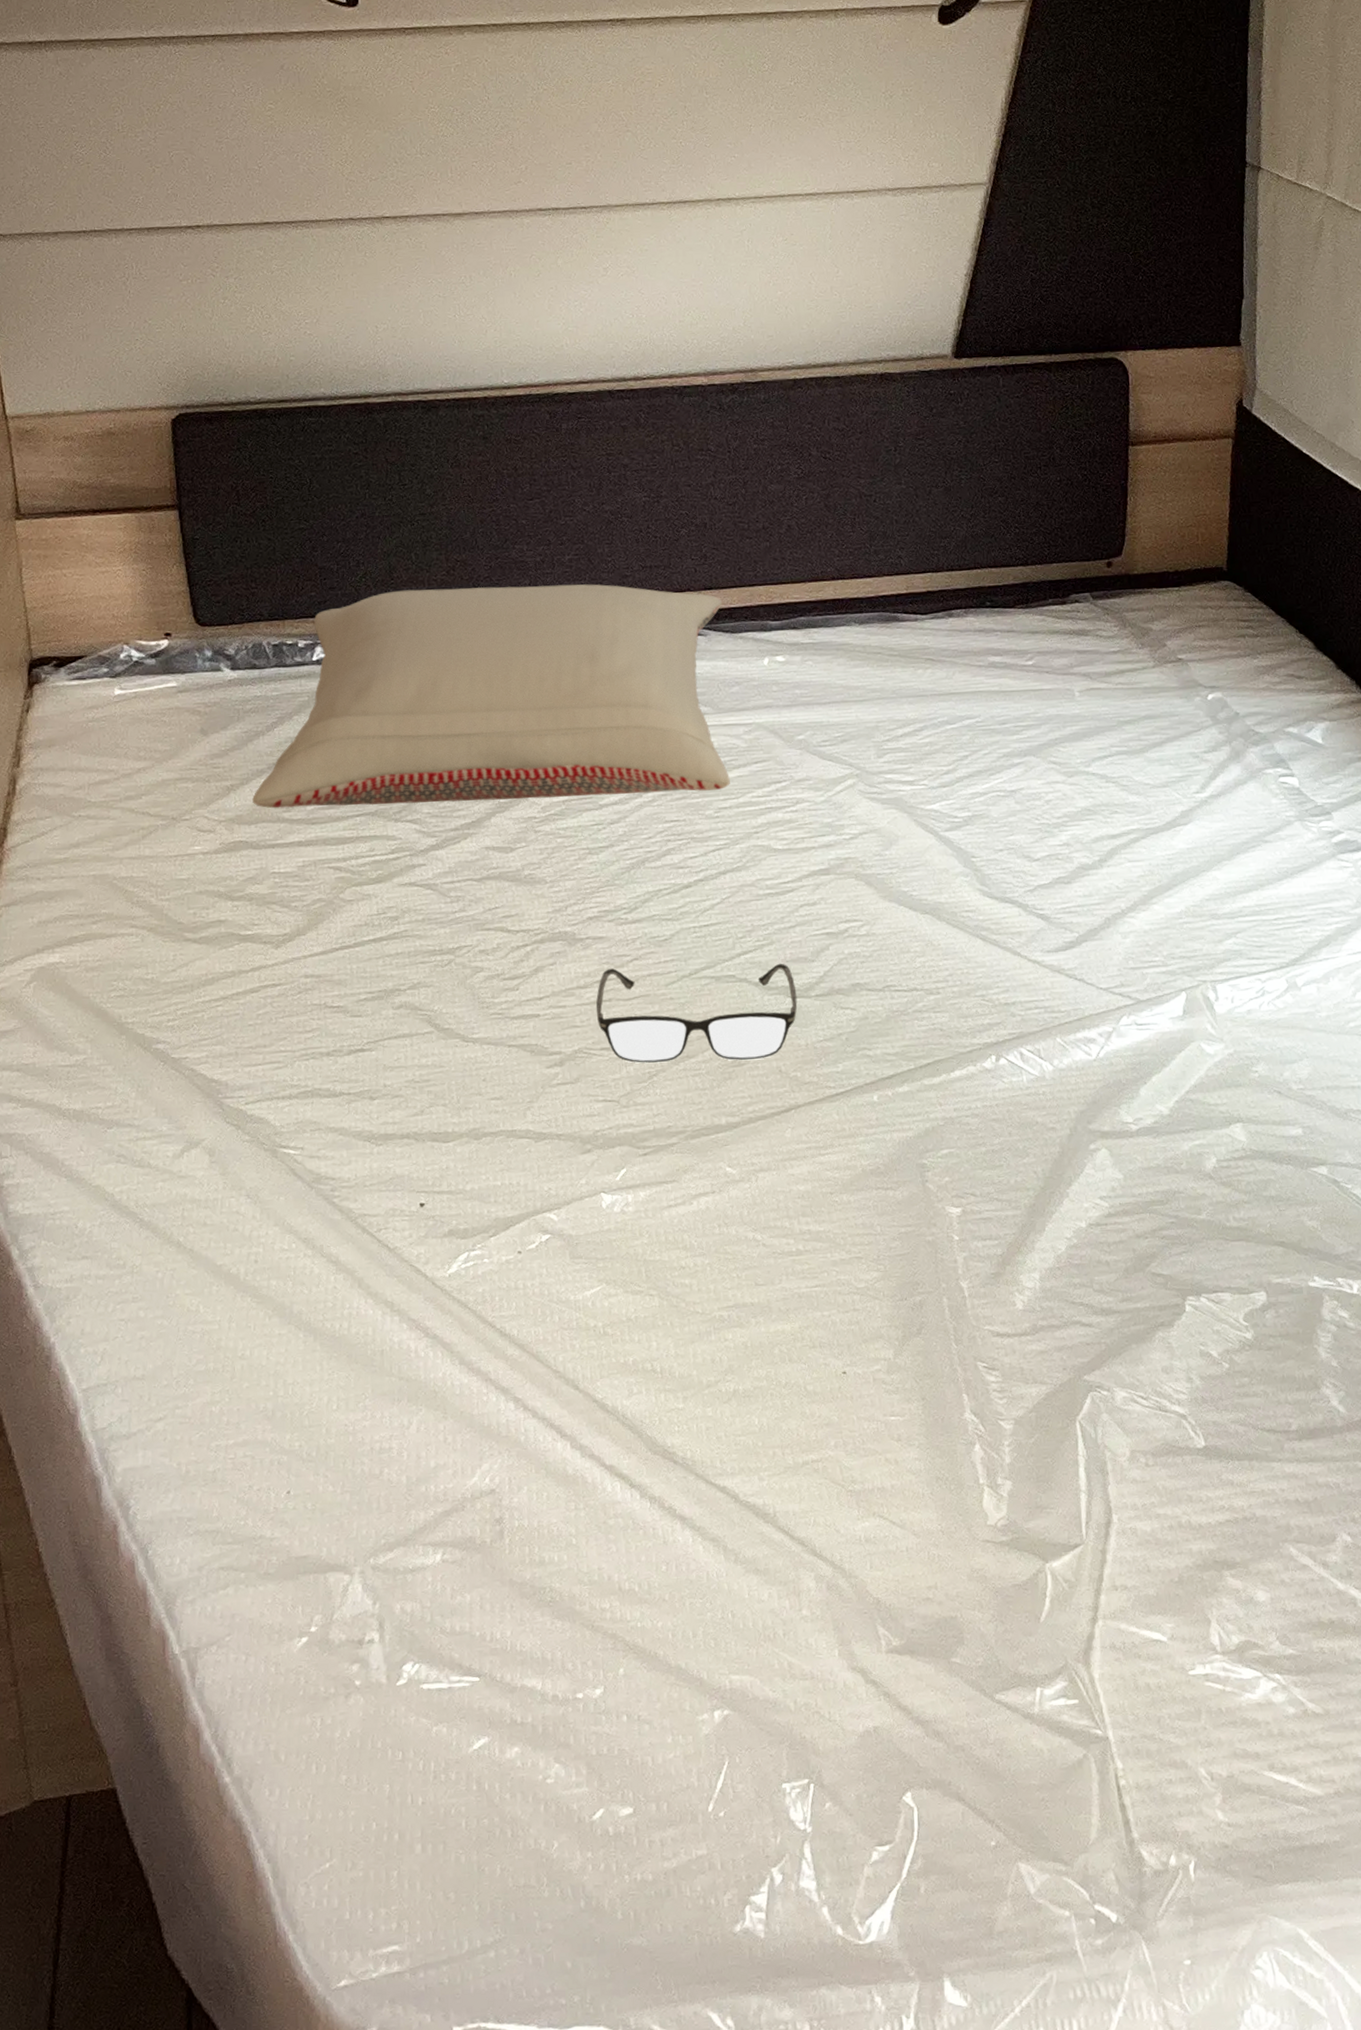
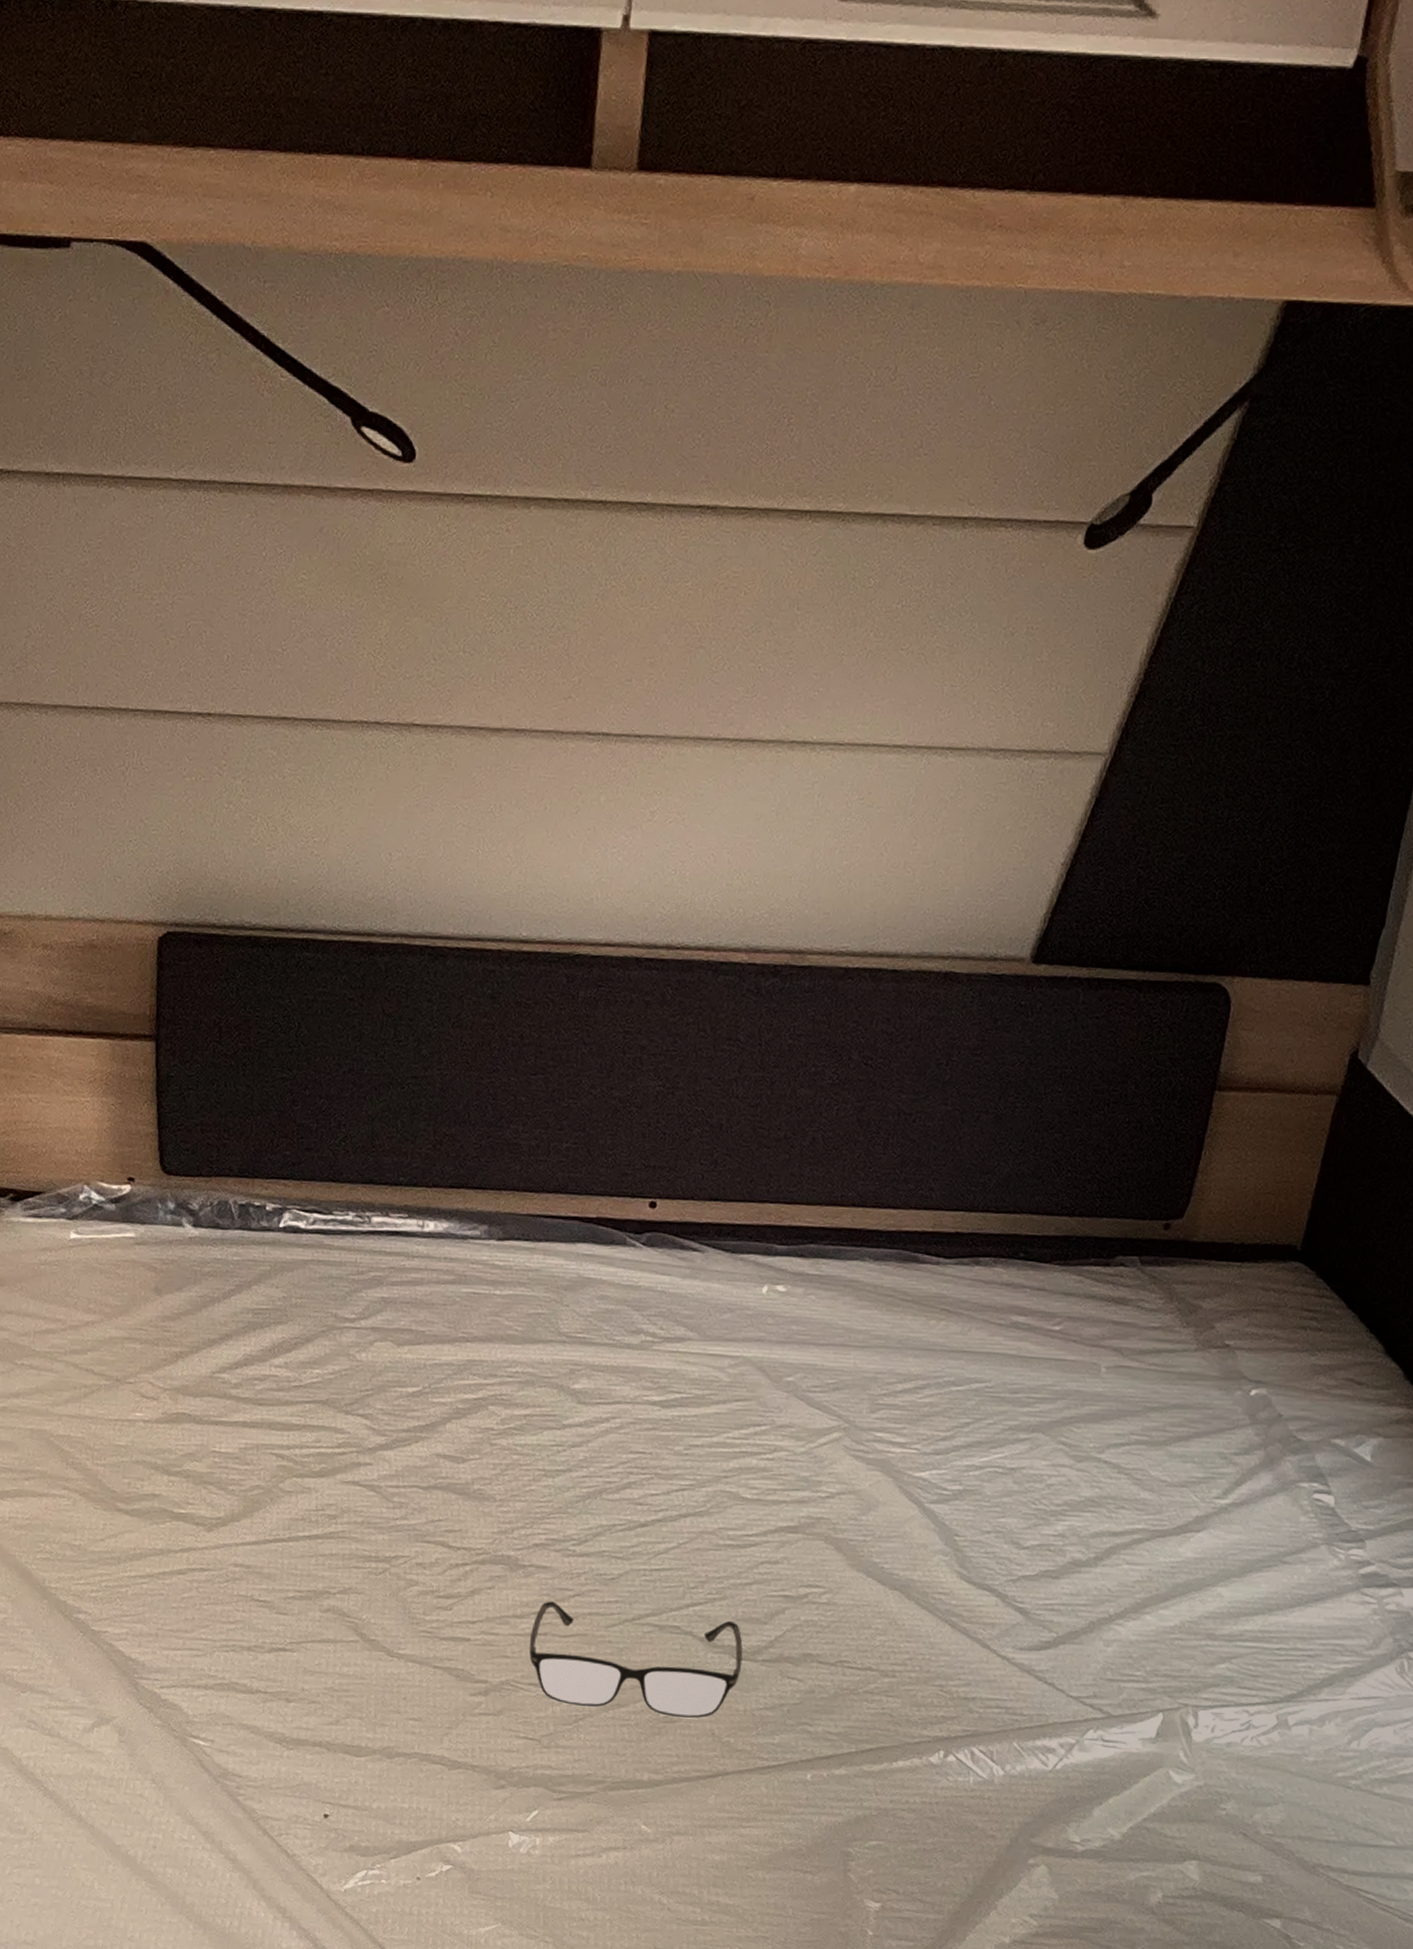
pillow: present [252,584,730,809] -> none [200,1160,727,1425]

